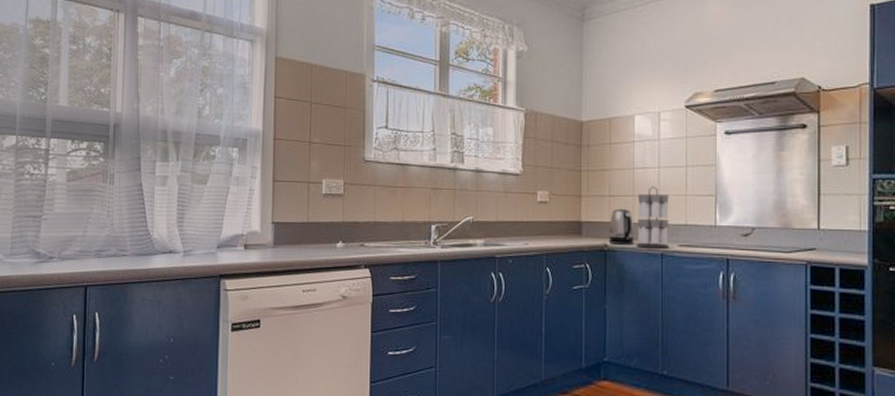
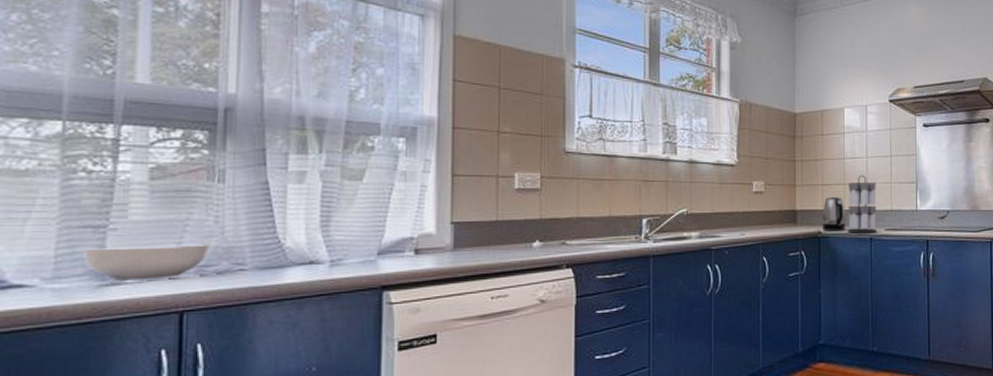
bowl: none [27,232,105,260] -> present [83,243,212,281]

